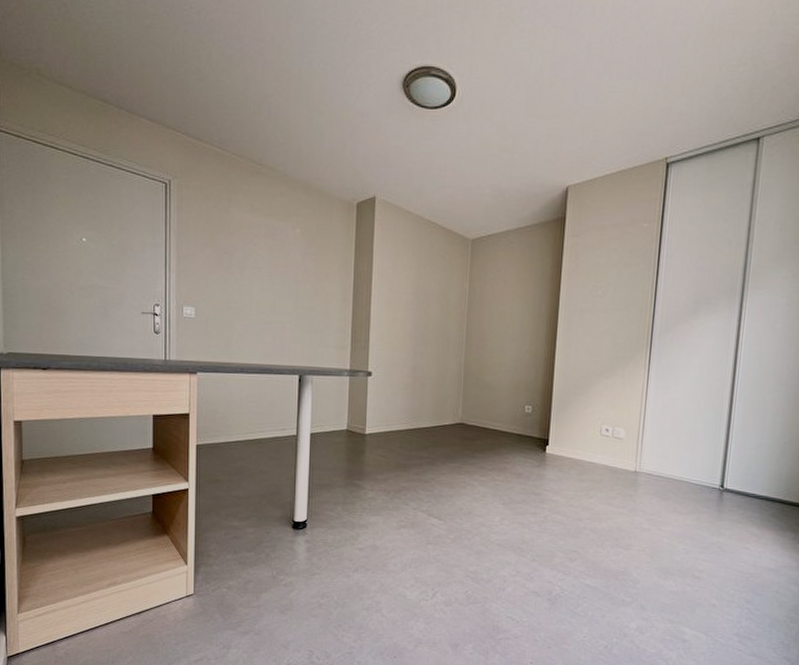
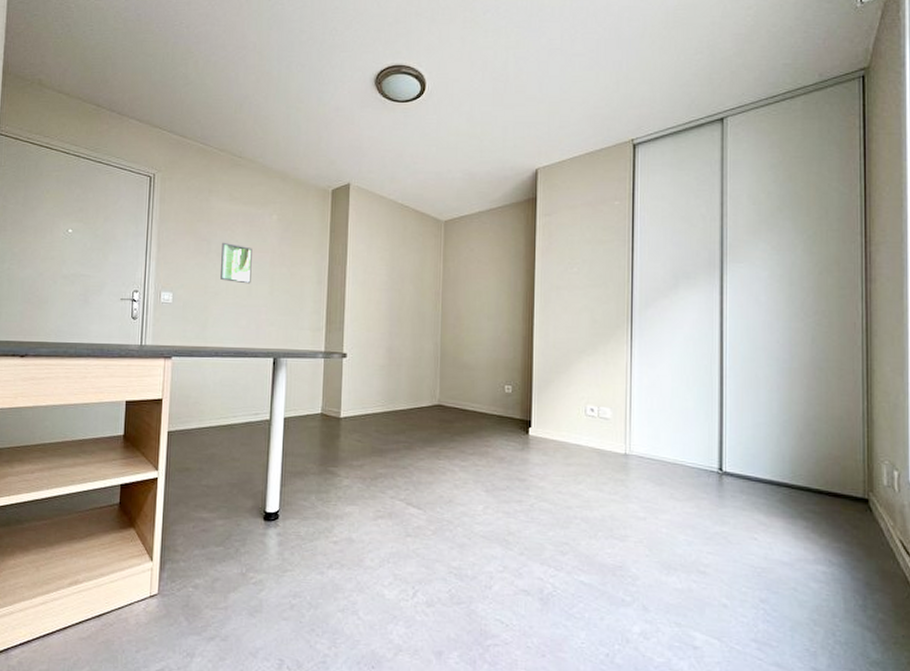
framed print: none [244,255,275,300] -> present [221,242,252,284]

